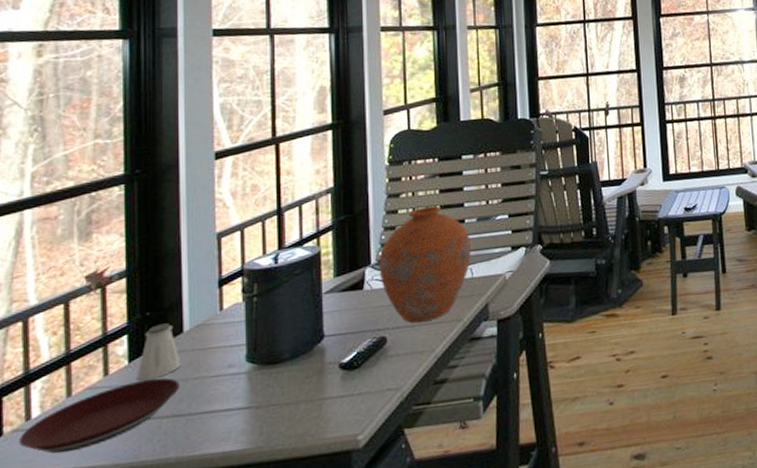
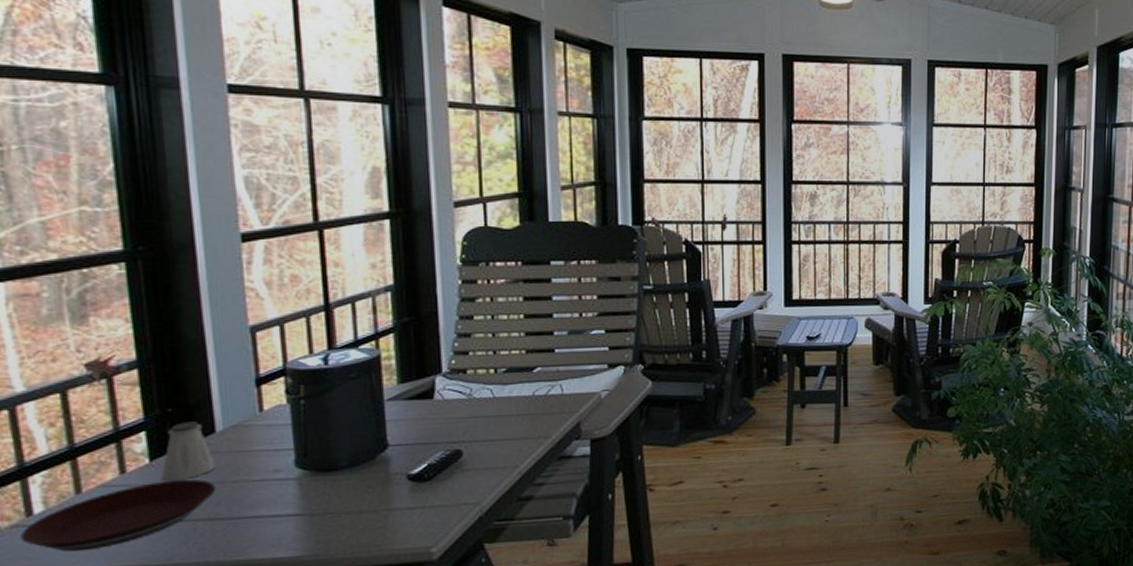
vase: present [378,205,471,323] -> none [451,313,561,438]

